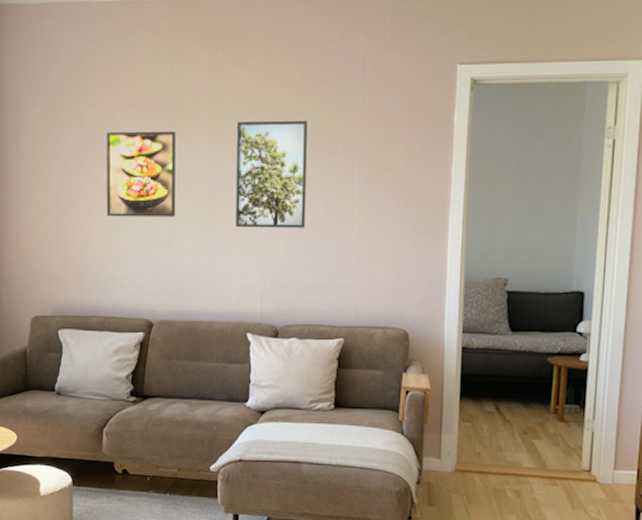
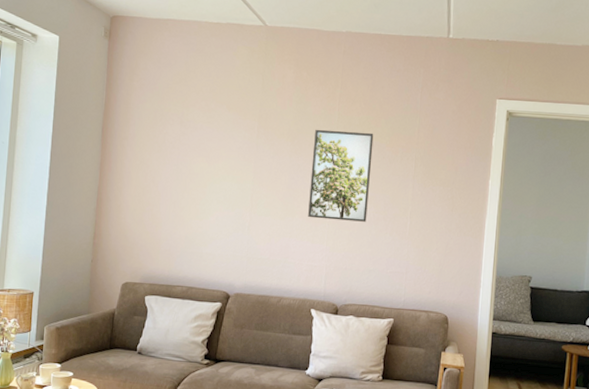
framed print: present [106,130,176,217] -> none [197,128,263,205]

